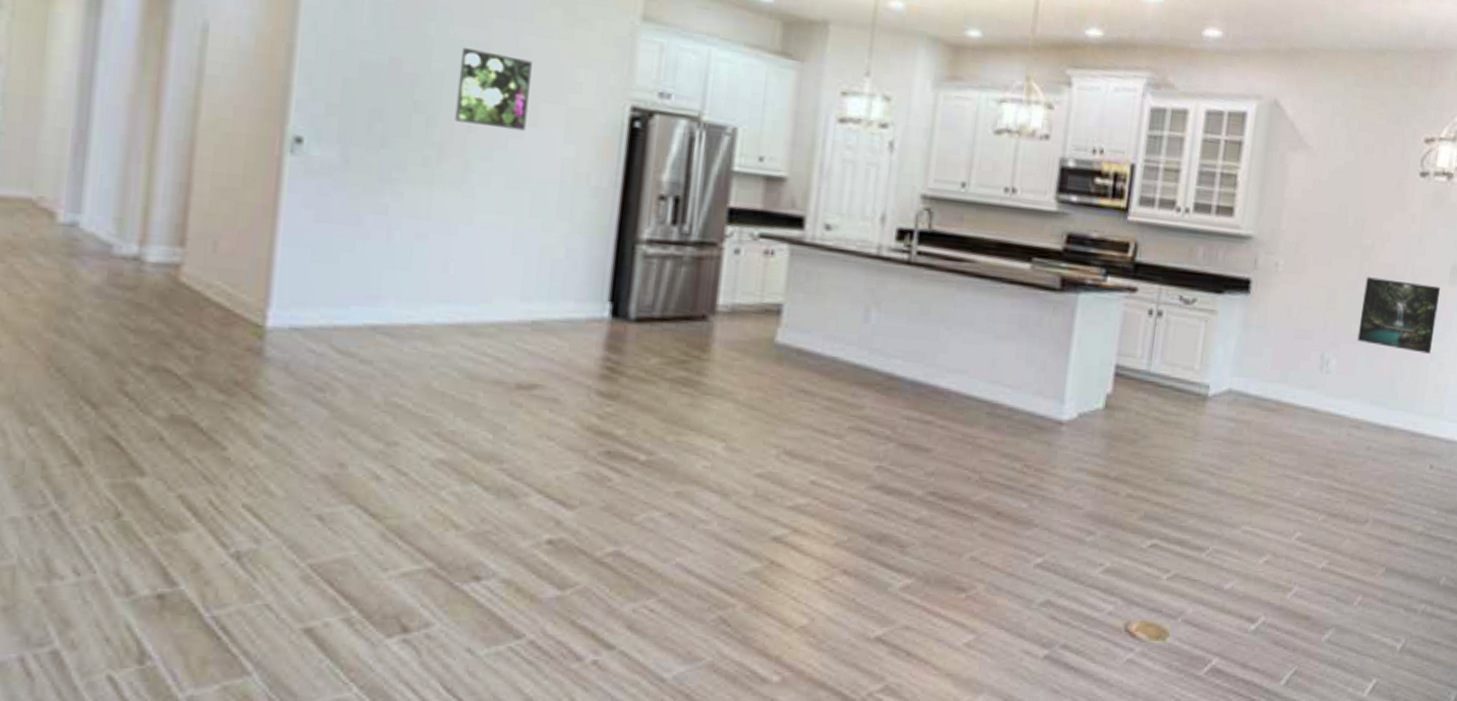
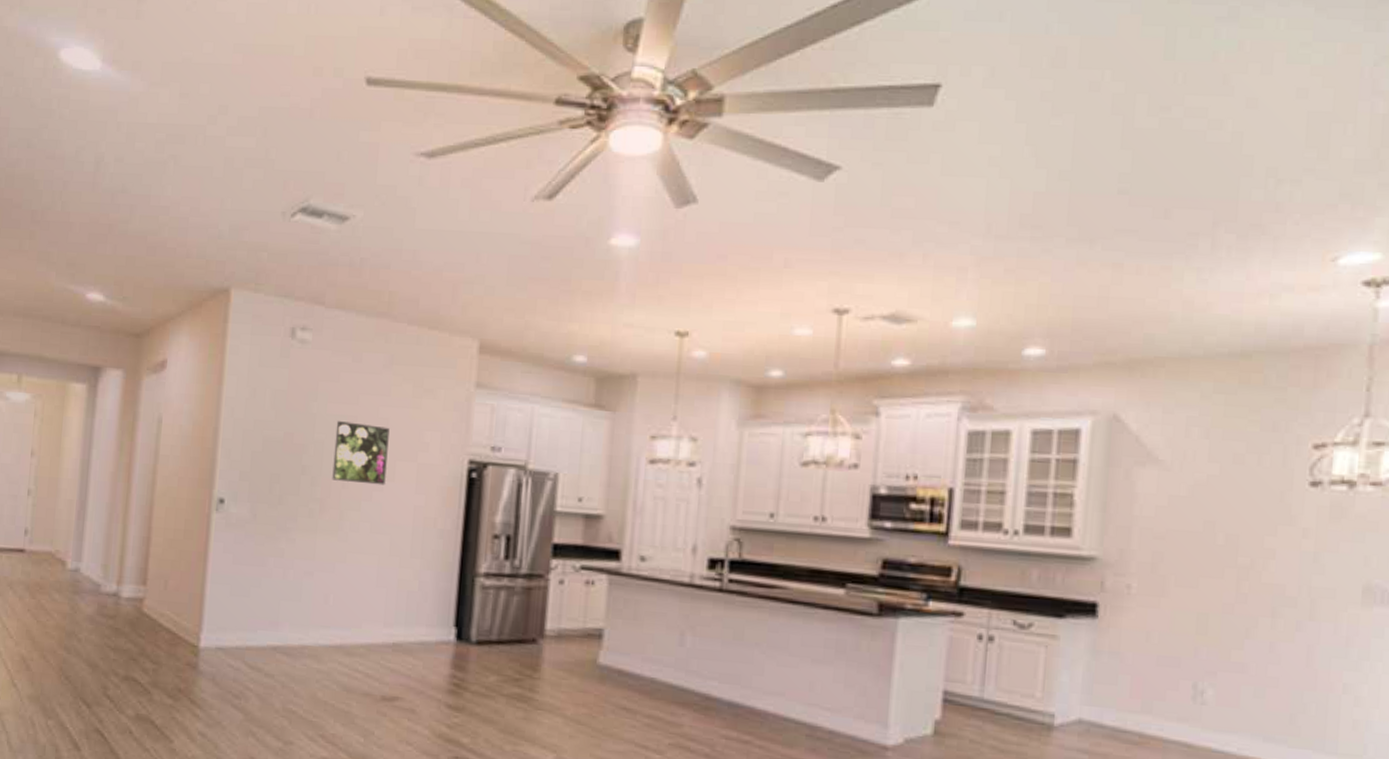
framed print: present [1357,276,1440,354] -> none [1239,597,1349,686]

